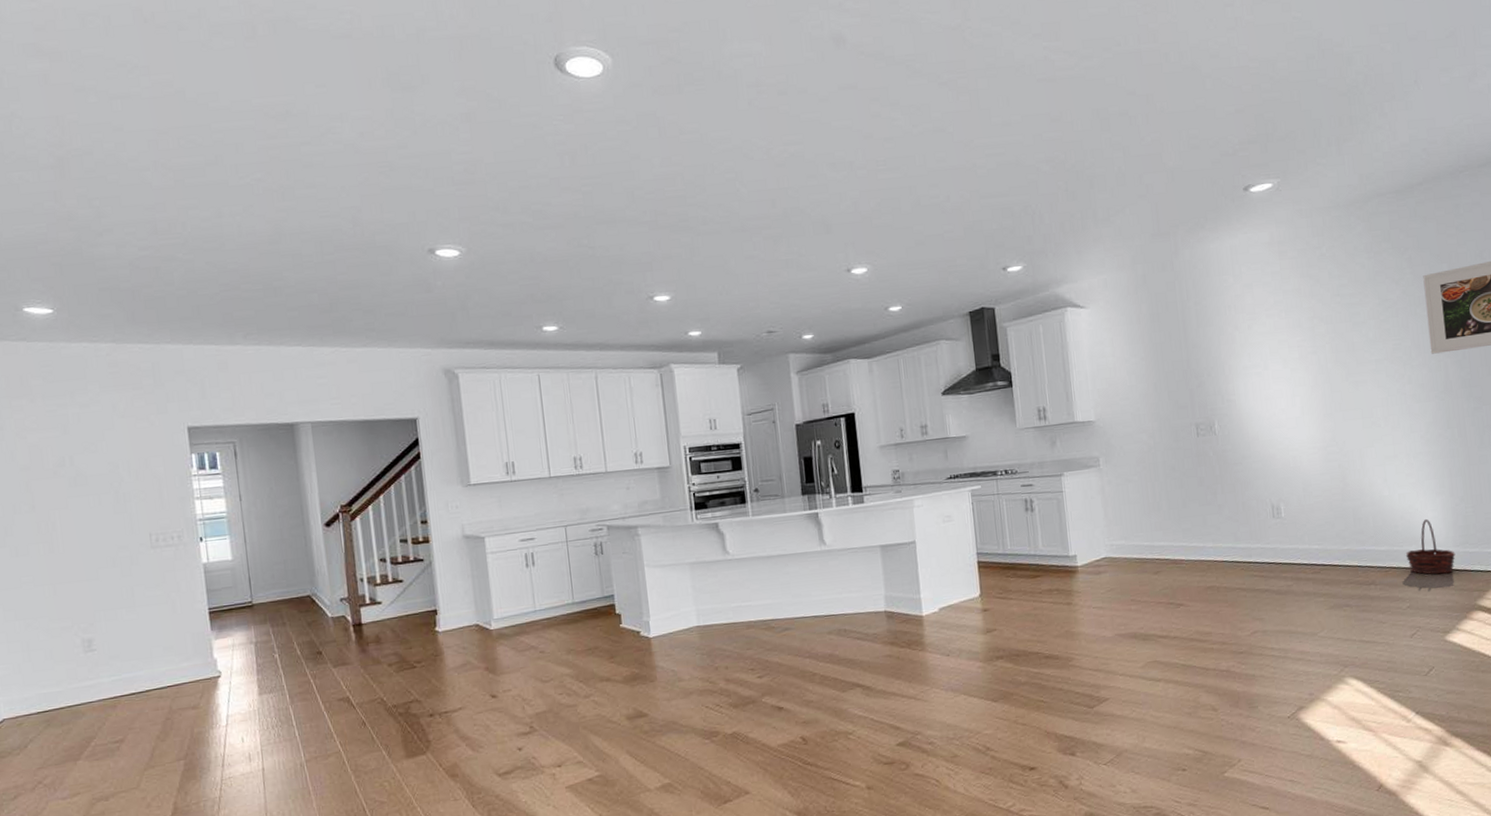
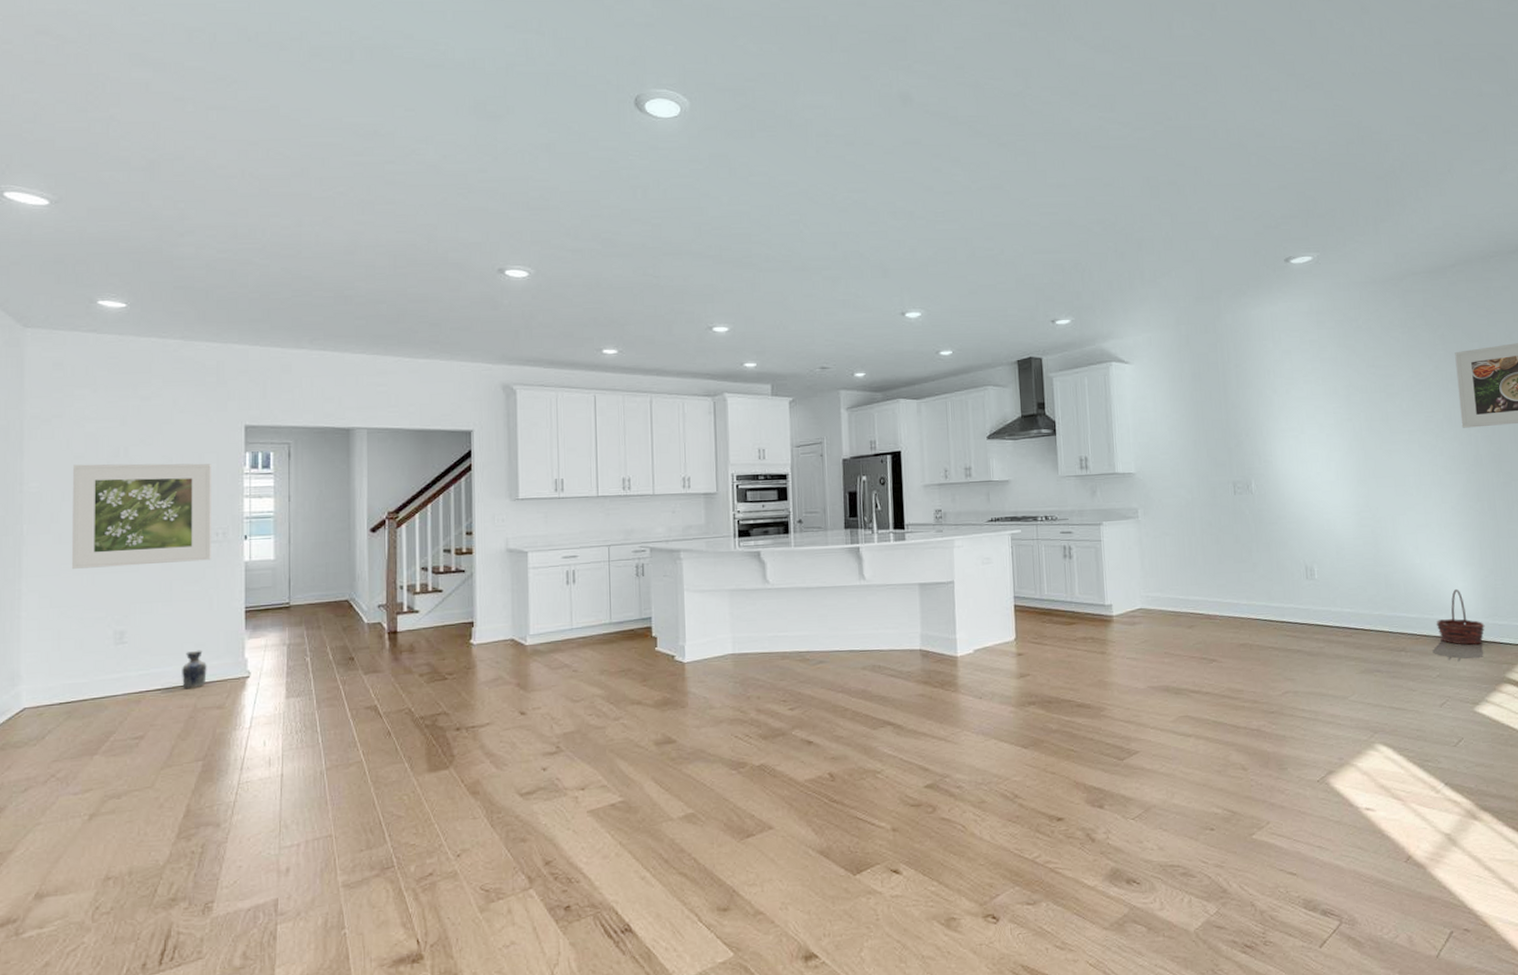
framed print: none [20,467,169,581] -> present [71,463,211,569]
ceramic jug: none [153,653,179,692] -> present [182,650,207,689]

